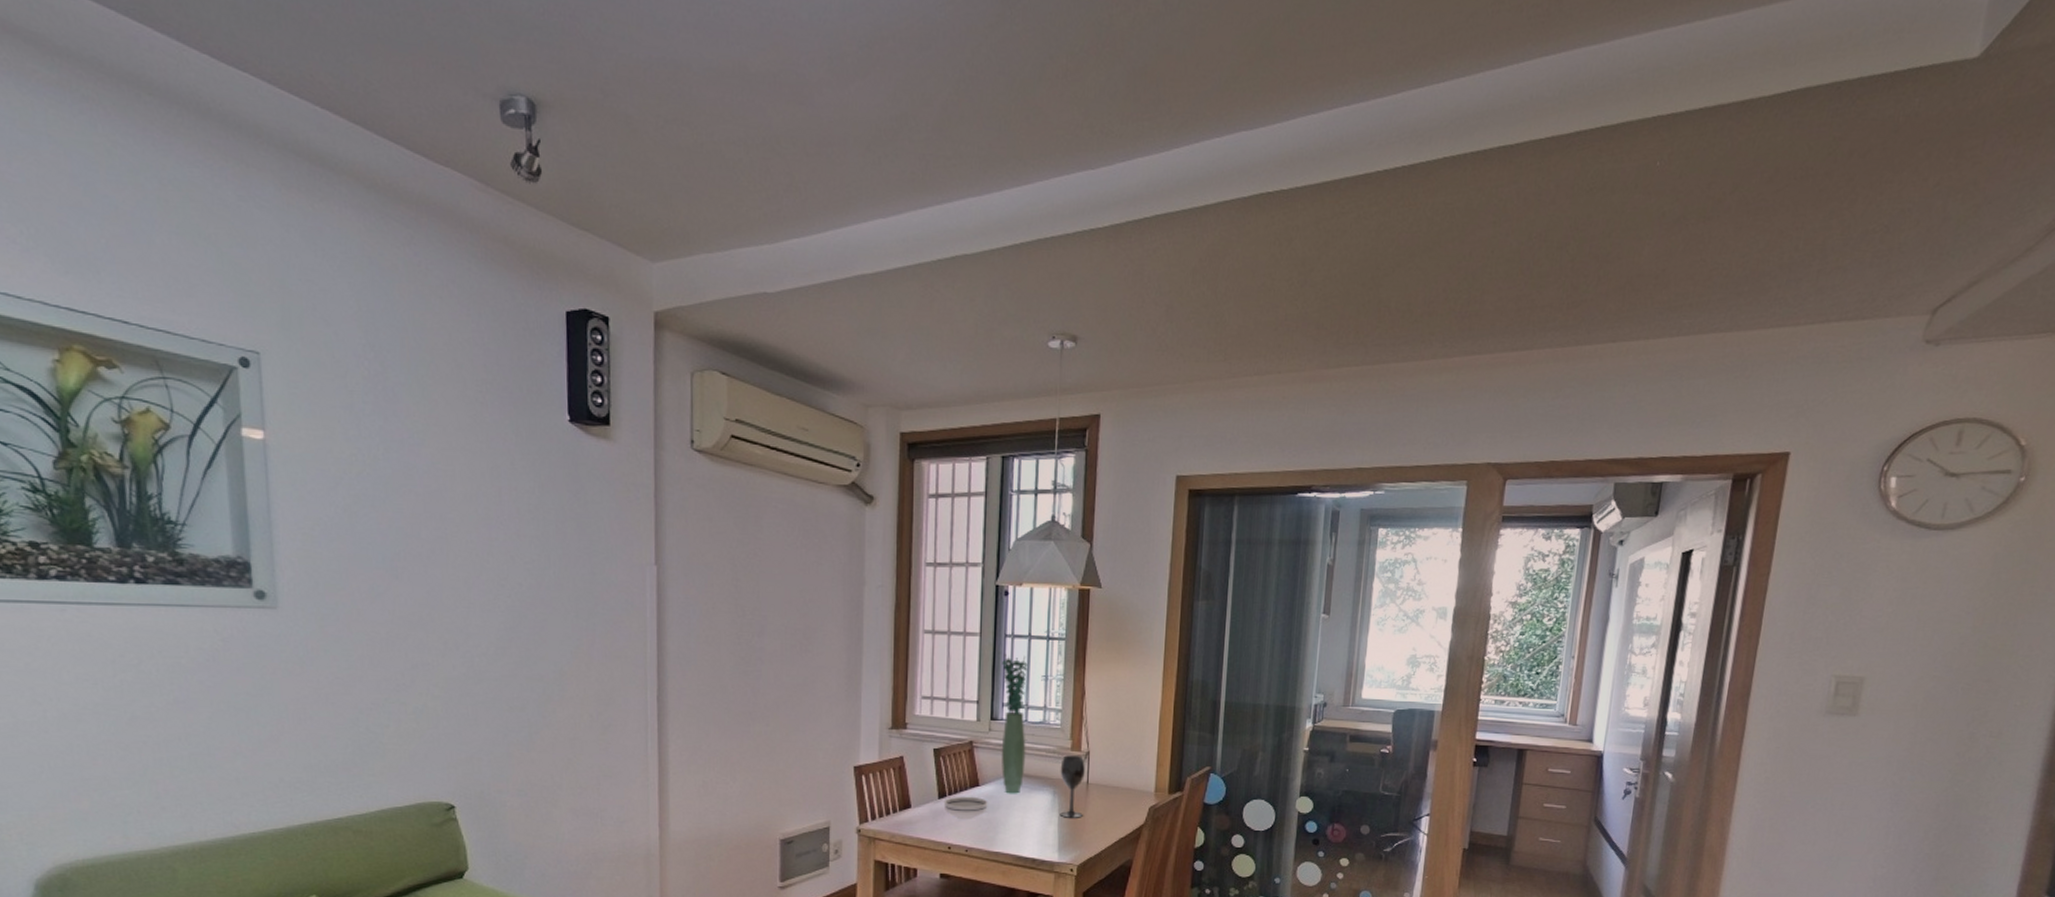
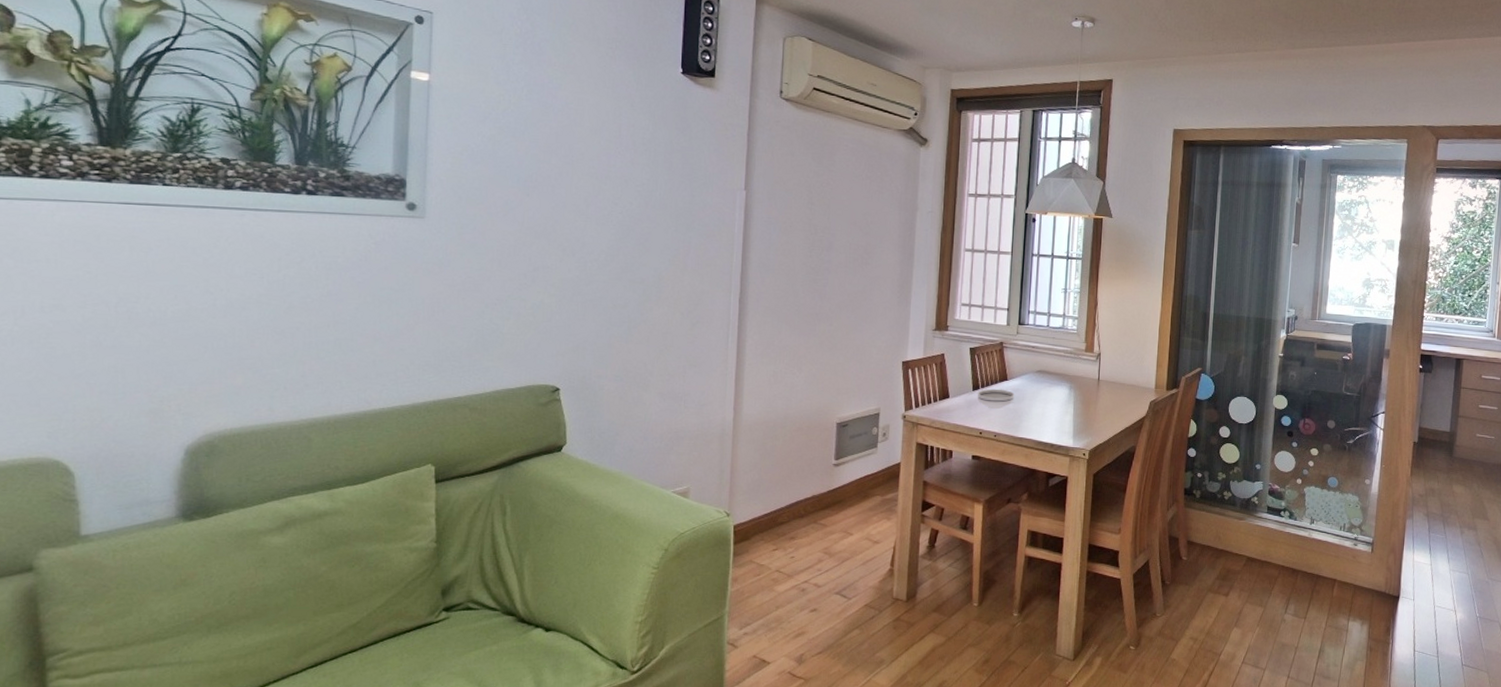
vase: present [1001,653,1028,794] -> none [1026,269,1050,388]
wine glass: present [1060,755,1085,818] -> none [1075,356,1097,410]

